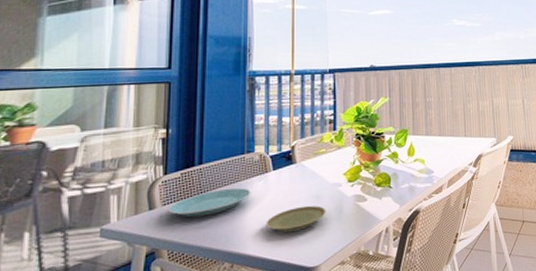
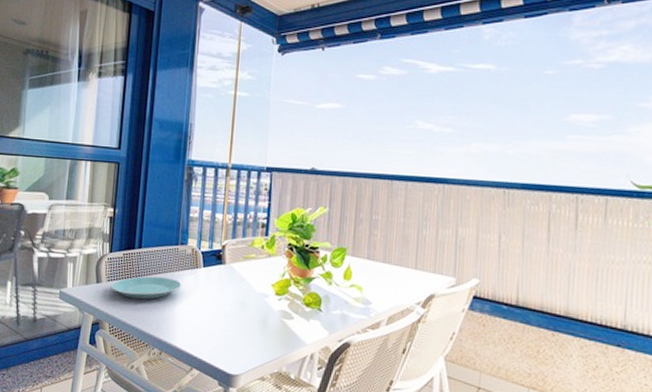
plate: present [266,205,326,232] -> none [192,310,251,334]

